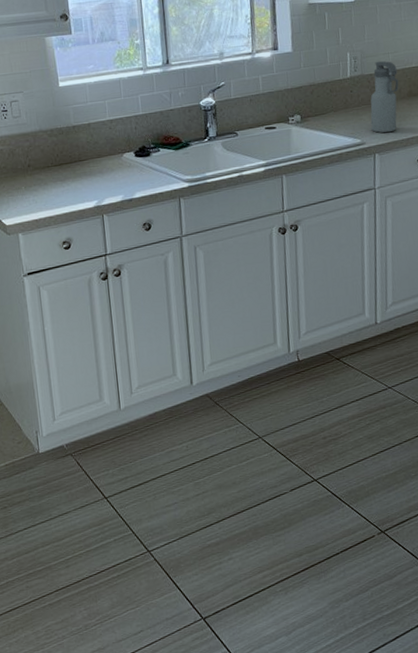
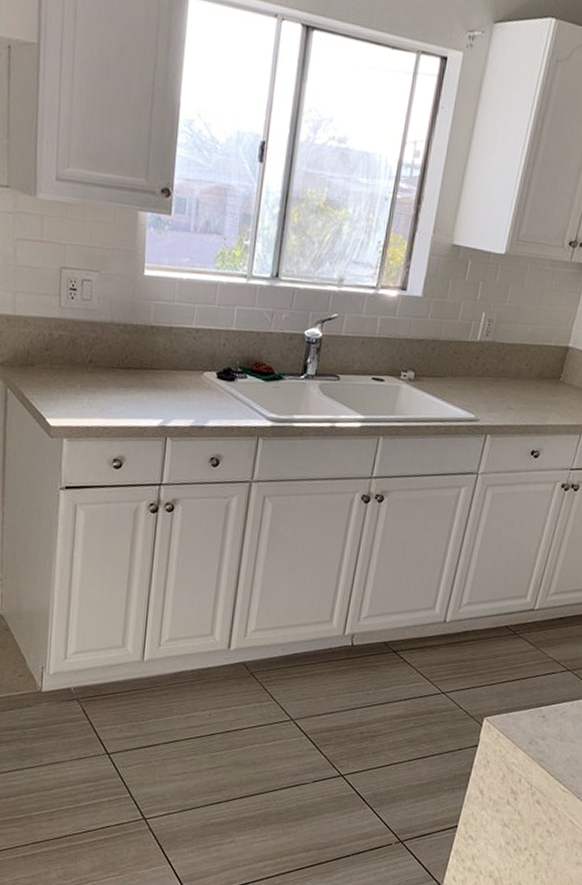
water bottle: present [370,60,399,133] -> none [489,329,533,415]

